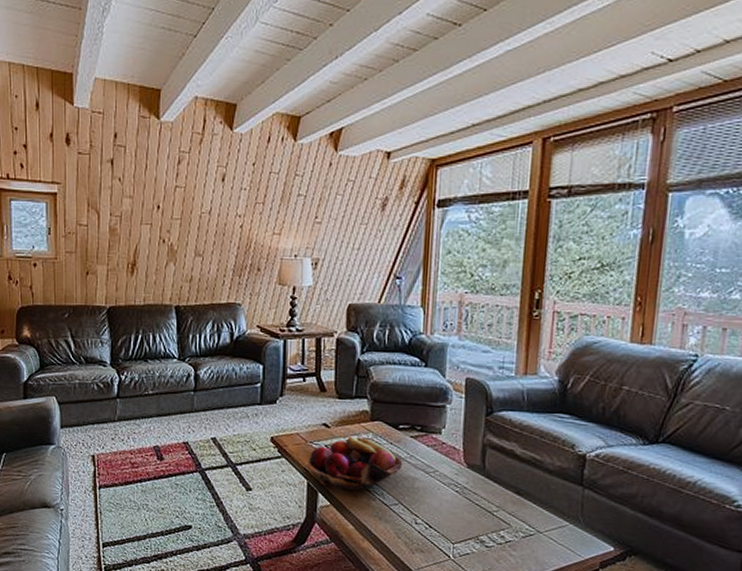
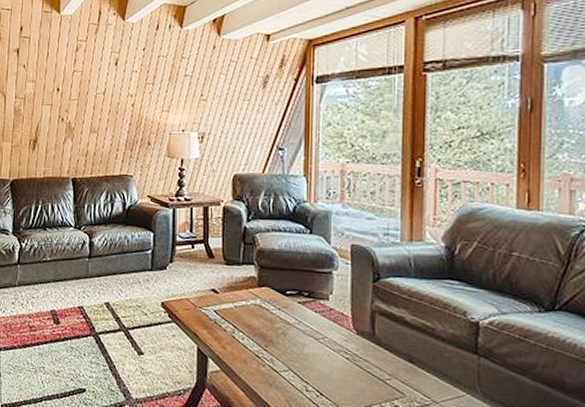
fruit basket: present [307,436,403,491] -> none [197,301,291,356]

